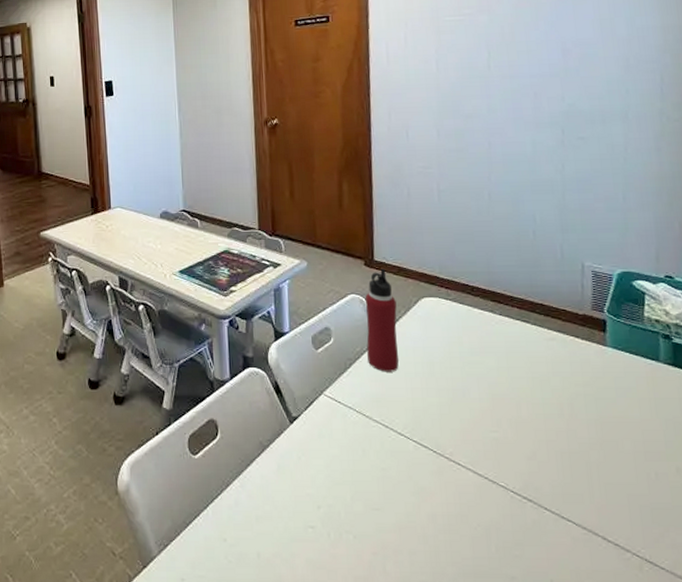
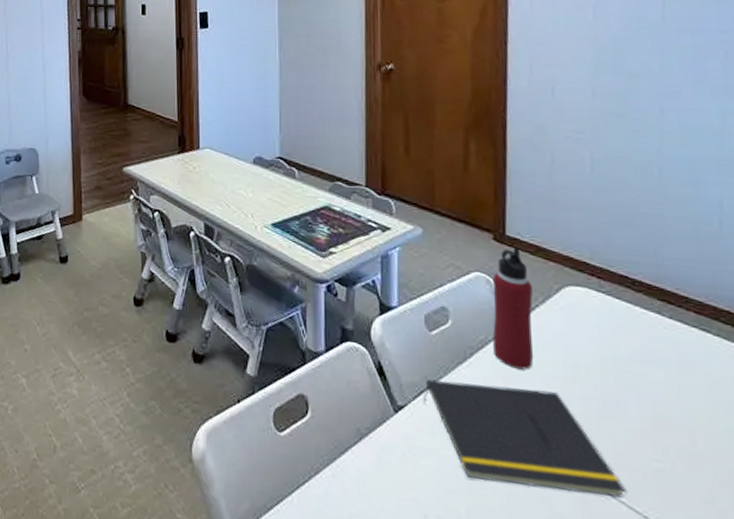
notepad: none [312,387,471,470] -> present [422,380,625,498]

